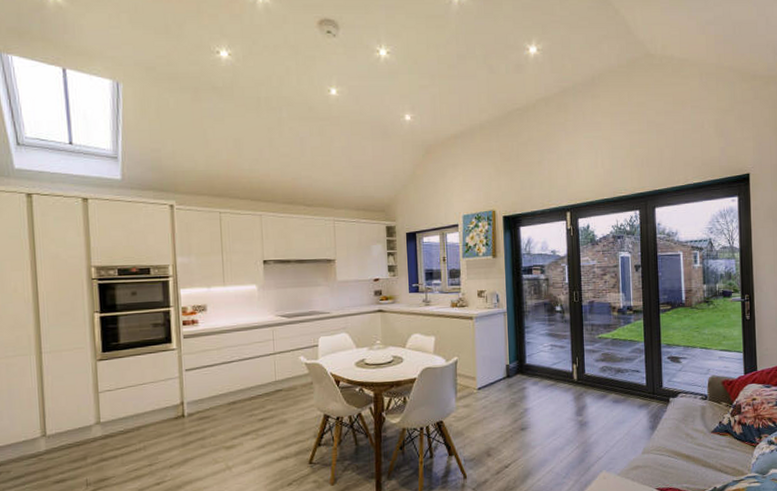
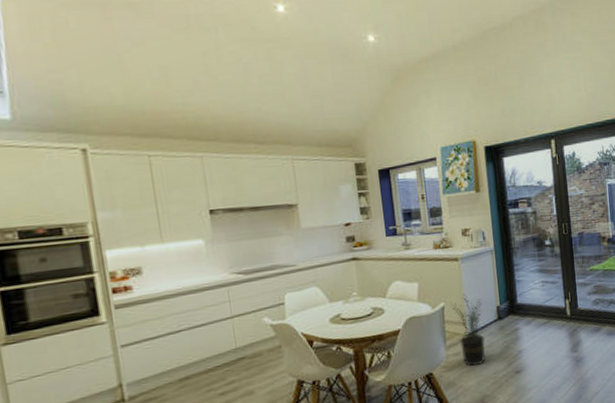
potted plant: none [462,350,494,419] -> present [449,293,486,366]

